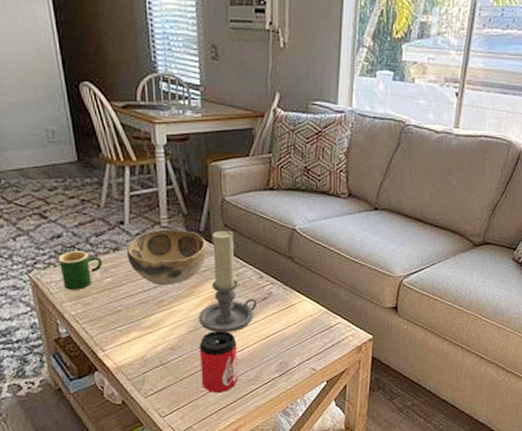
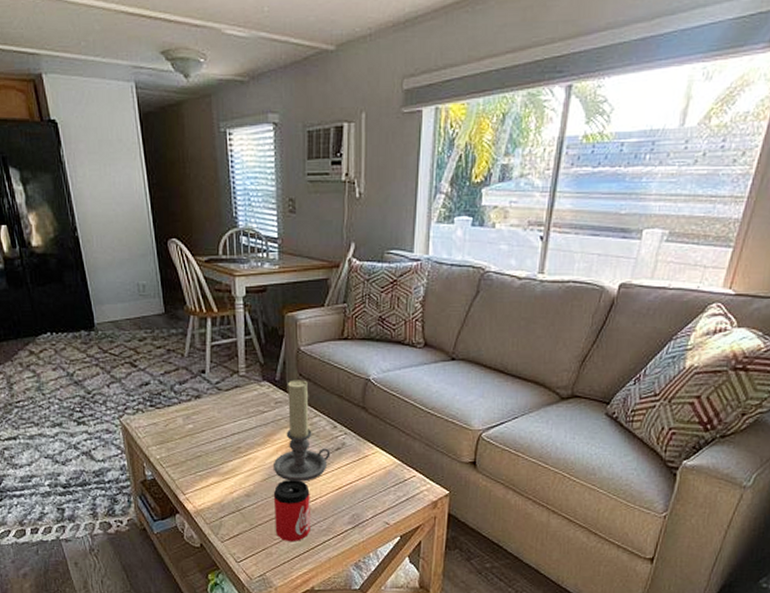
mug: present [58,251,103,290] -> none [145,398,185,435]
decorative bowl: present [127,229,207,286] -> none [208,378,283,433]

